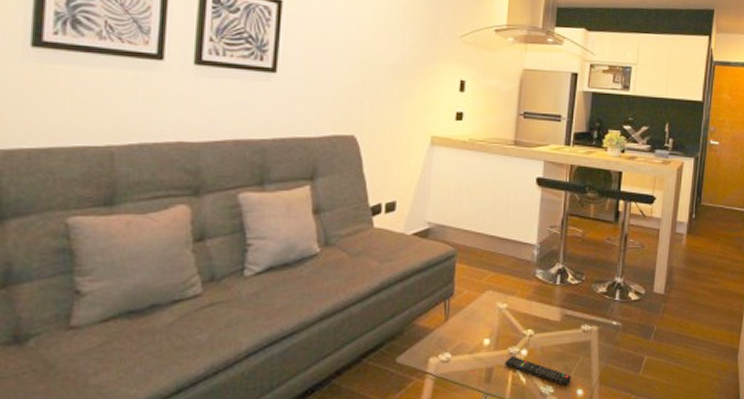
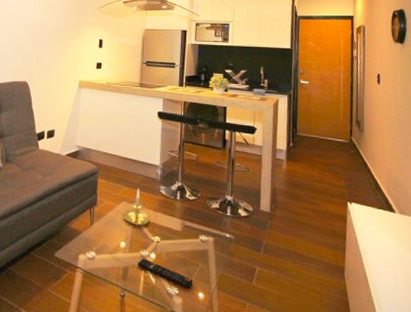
candle holder: none [487,274,522,319] -> present [123,189,150,226]

